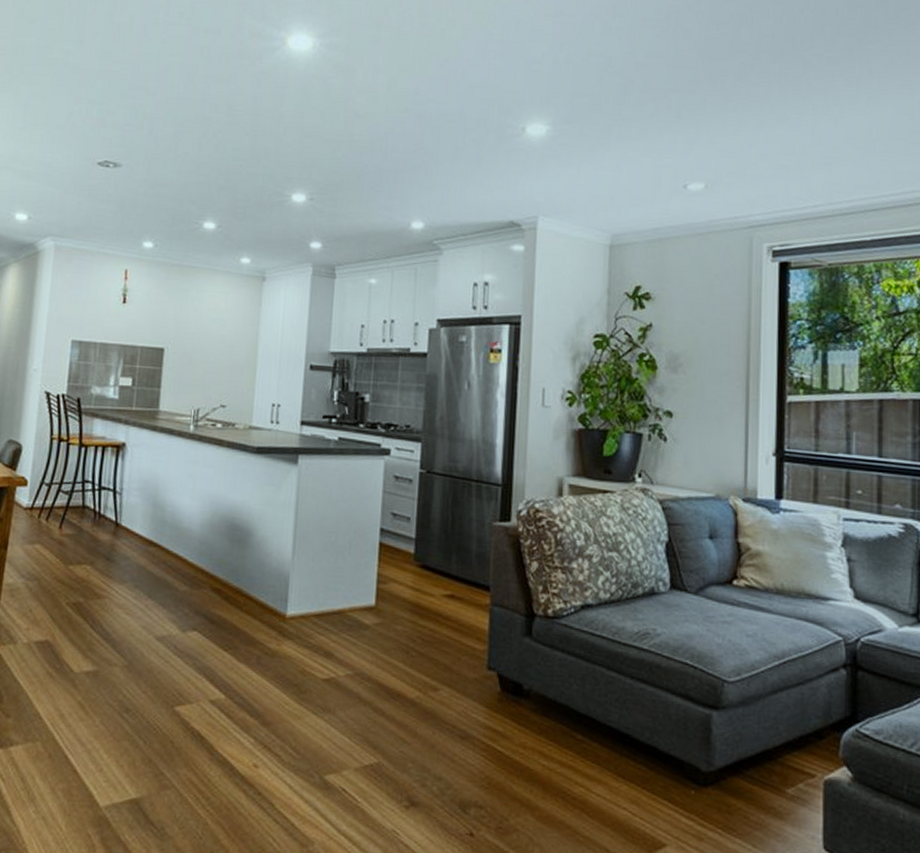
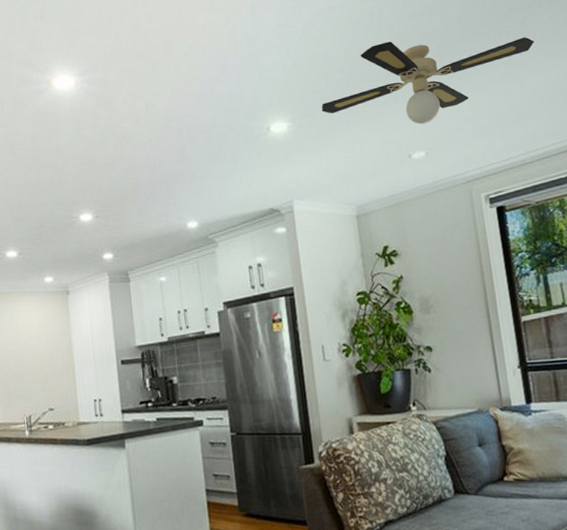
ceiling fan: none [589,49,860,152] -> present [321,37,534,125]

